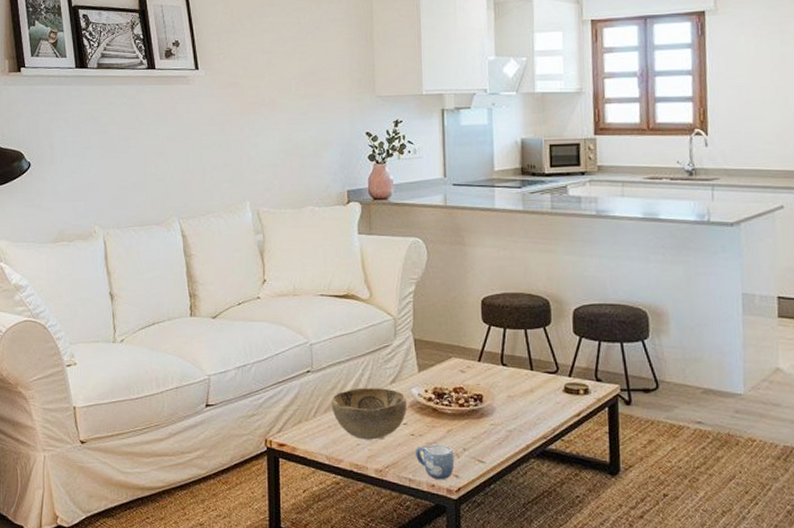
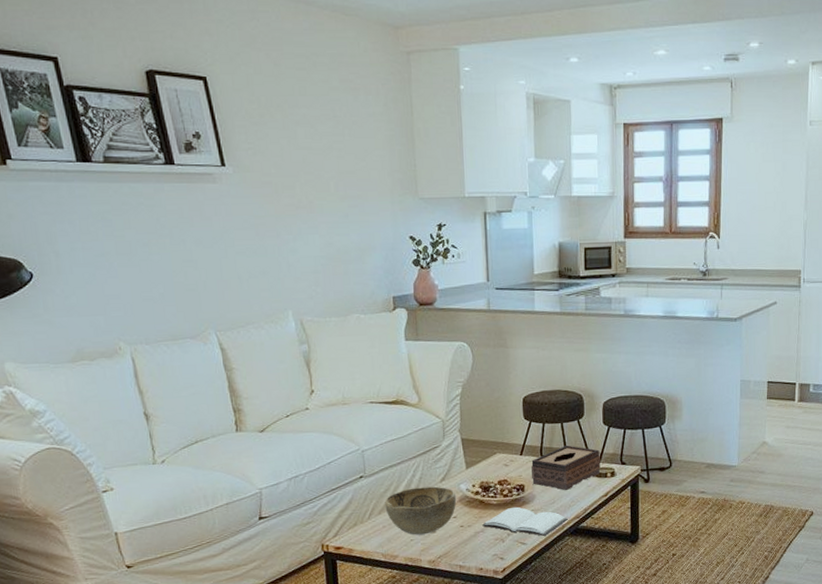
mug: present [416,445,455,480] -> none [465,533,500,564]
book: none [435,418,533,455] -> present [482,506,568,536]
tissue box: none [491,354,571,406] -> present [531,445,601,491]

